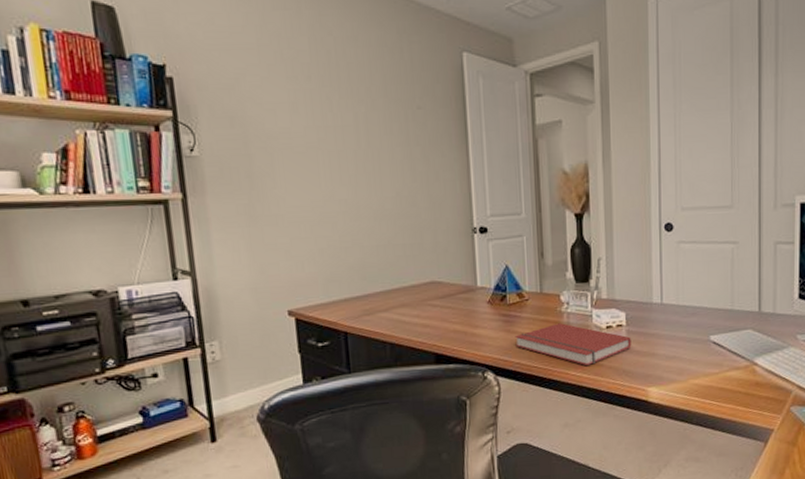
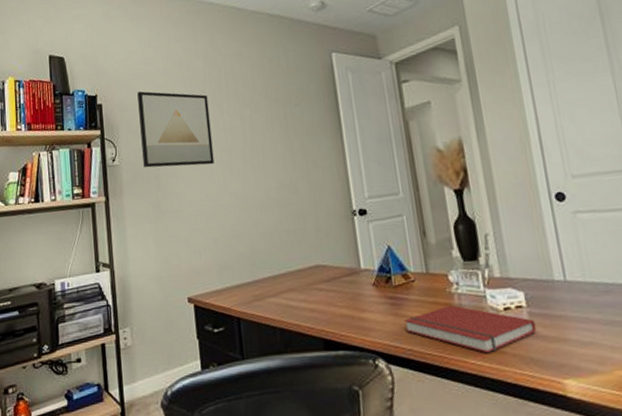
wall art: none [221,68,321,166] -> present [137,91,215,168]

